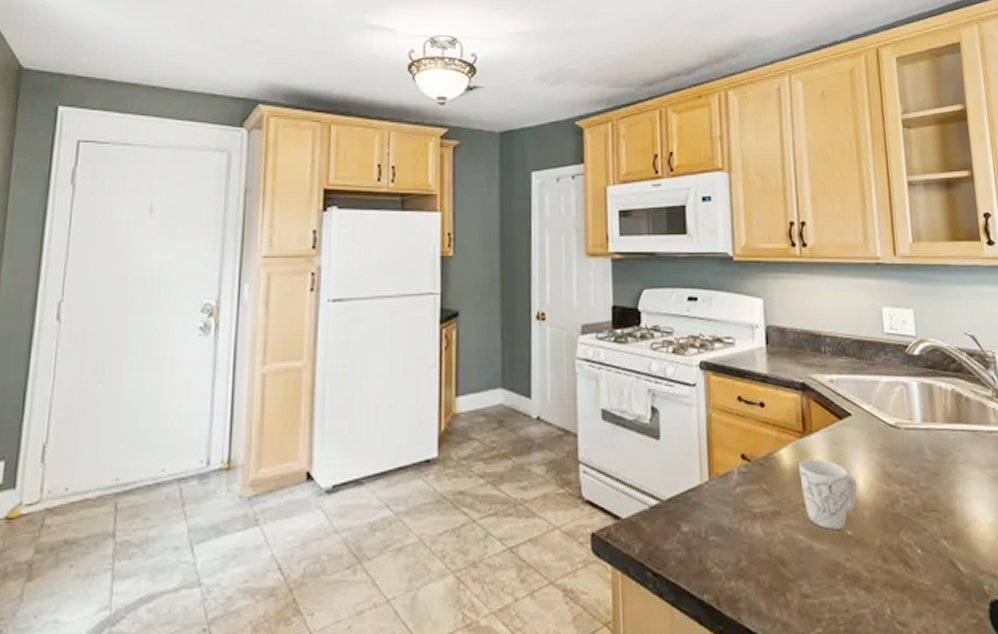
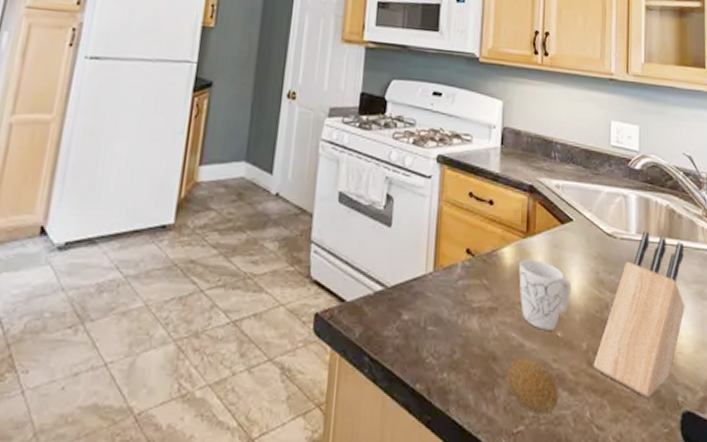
fruit: none [797,559,856,615] -> present [506,358,559,415]
knife block: none [888,418,983,590] -> present [593,231,685,398]

